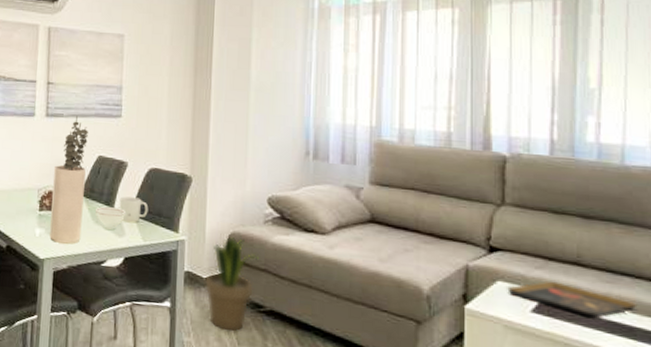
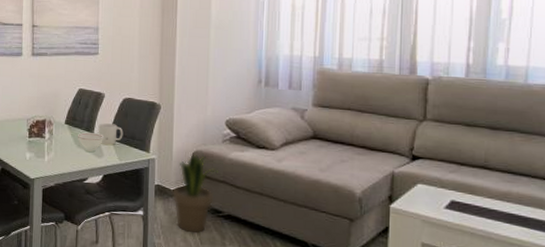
vase: present [50,116,88,244] -> none [38,54,69,165]
decorative tray: present [507,281,638,319] -> none [426,182,532,212]

